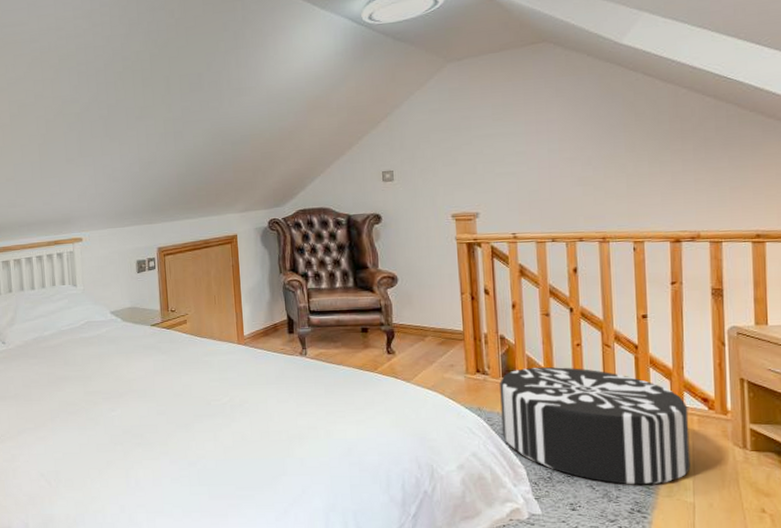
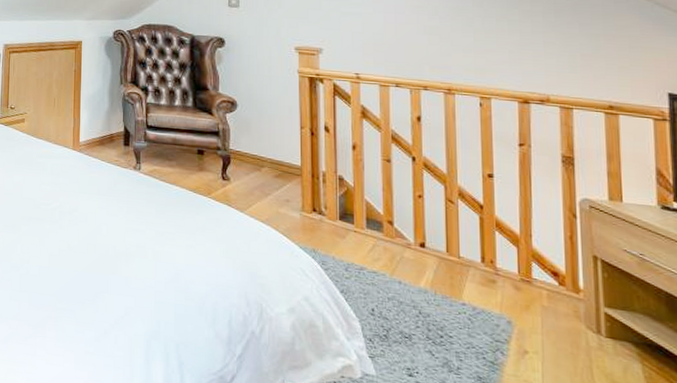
pouf: present [500,367,691,485] -> none [336,213,539,360]

